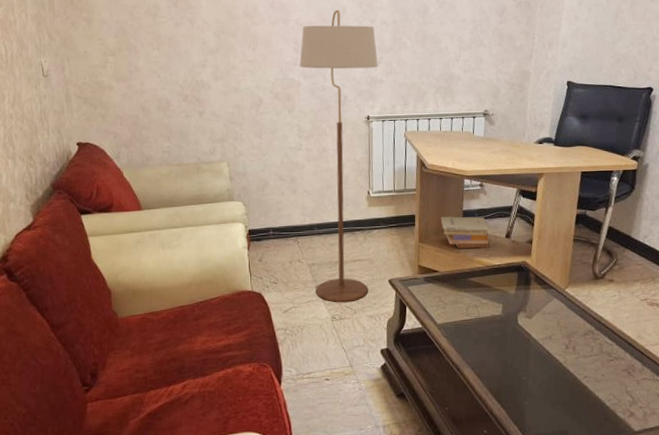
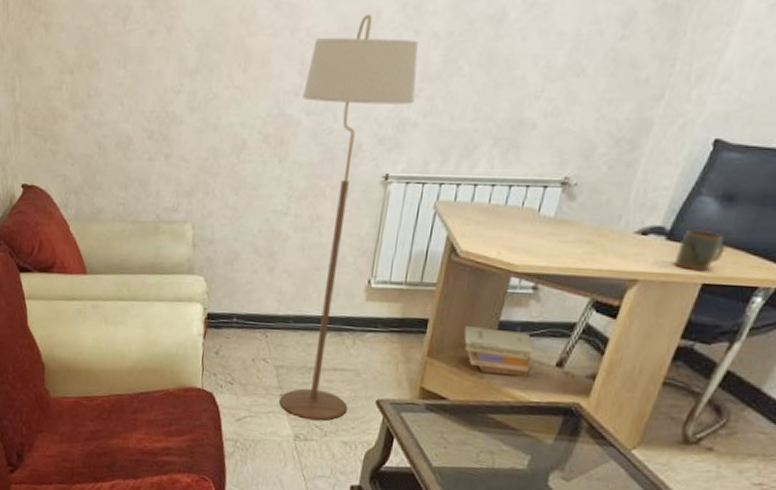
mug: none [561,137,589,164] -> present [673,229,726,272]

